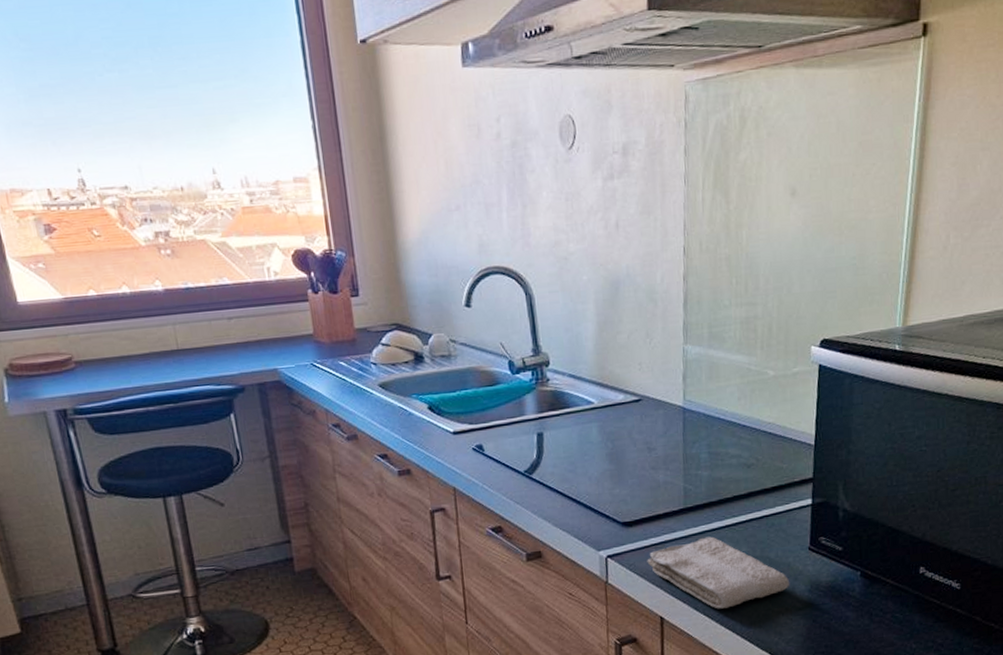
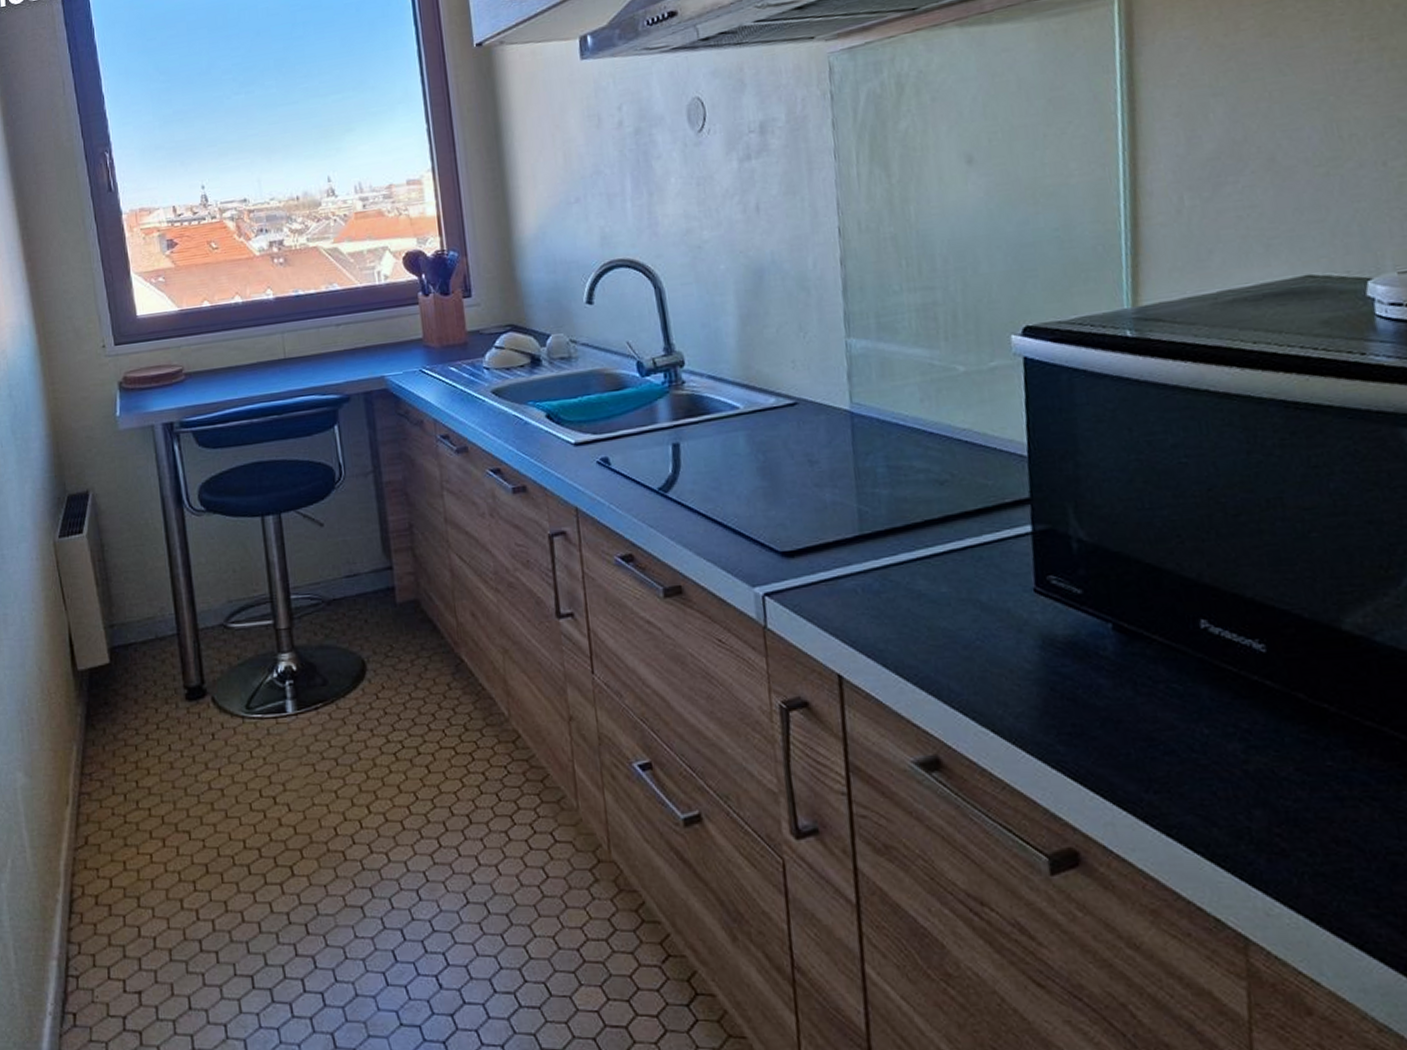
washcloth: present [647,536,789,609] -> none [815,572,1012,668]

